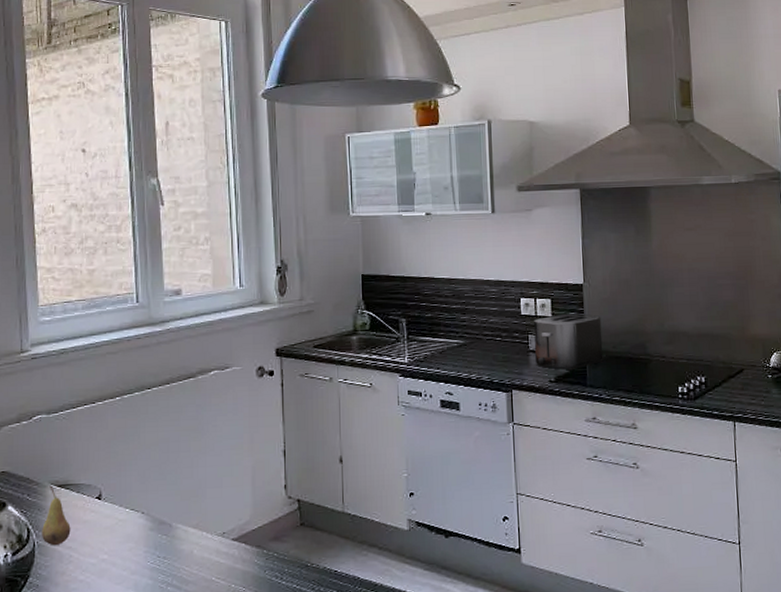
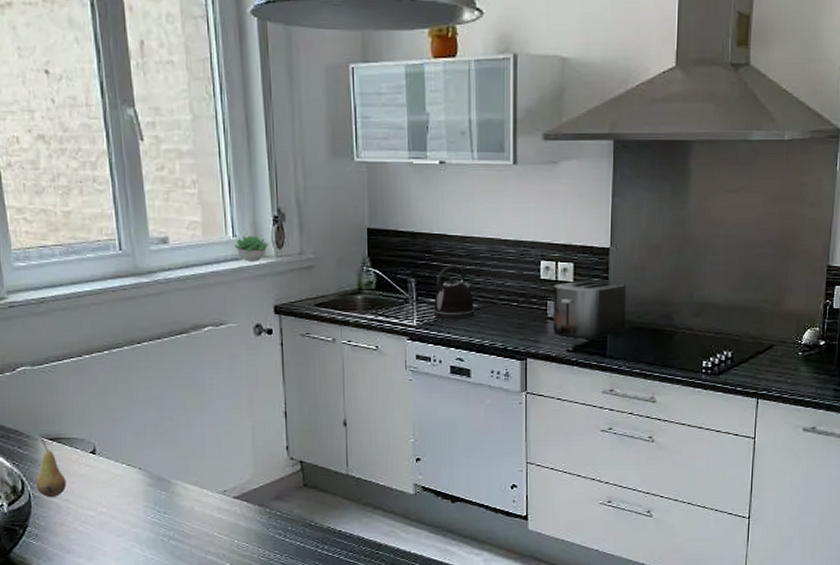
succulent plant: none [241,284,273,309] -> present [234,235,269,262]
kettle: none [423,304,462,355] -> present [433,264,475,319]

